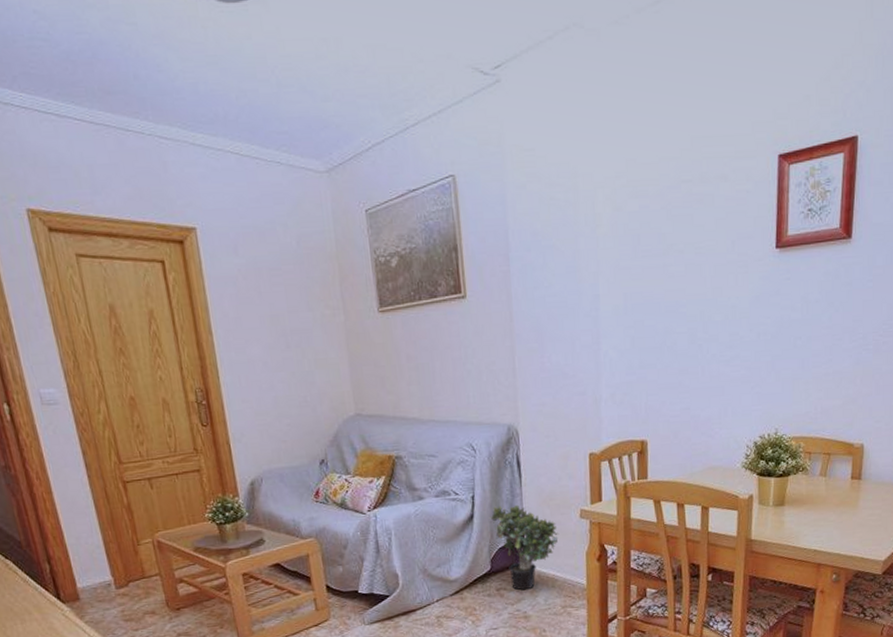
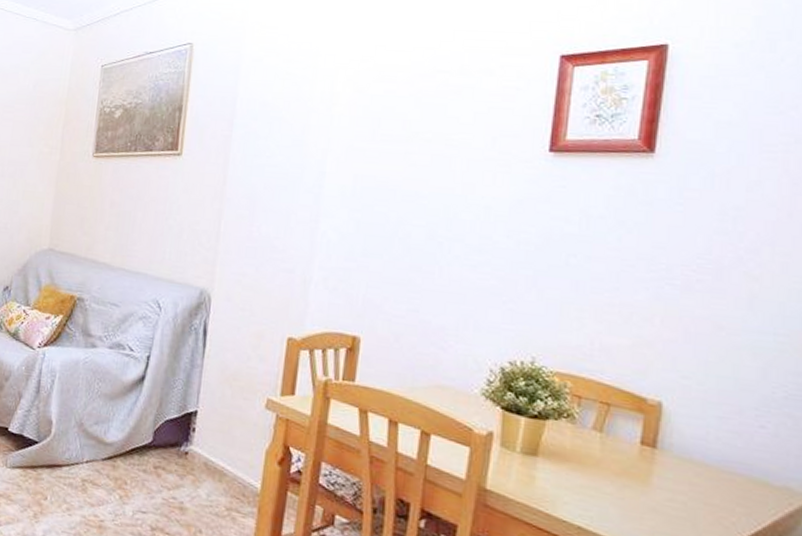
potted plant: present [489,504,560,591] -> none [161,372,238,477]

